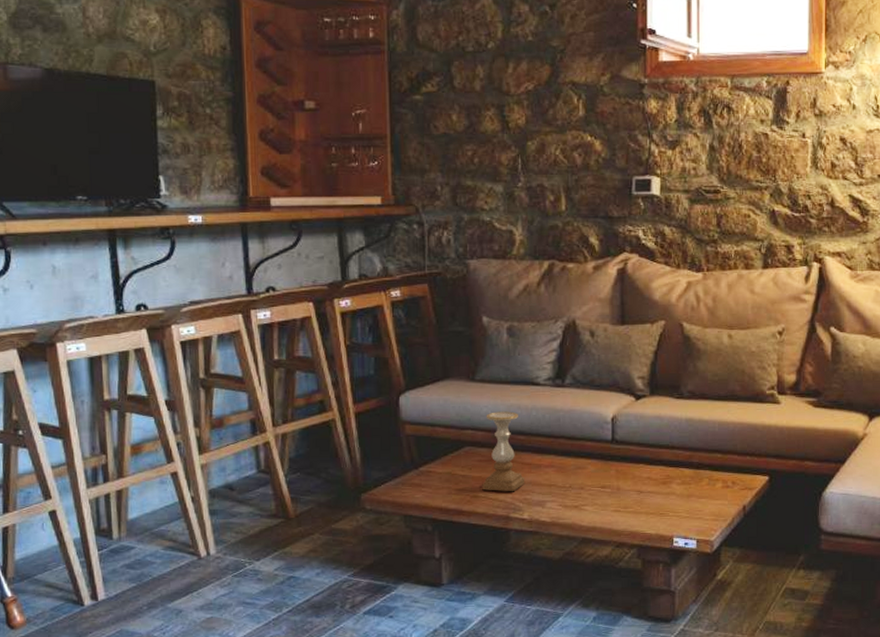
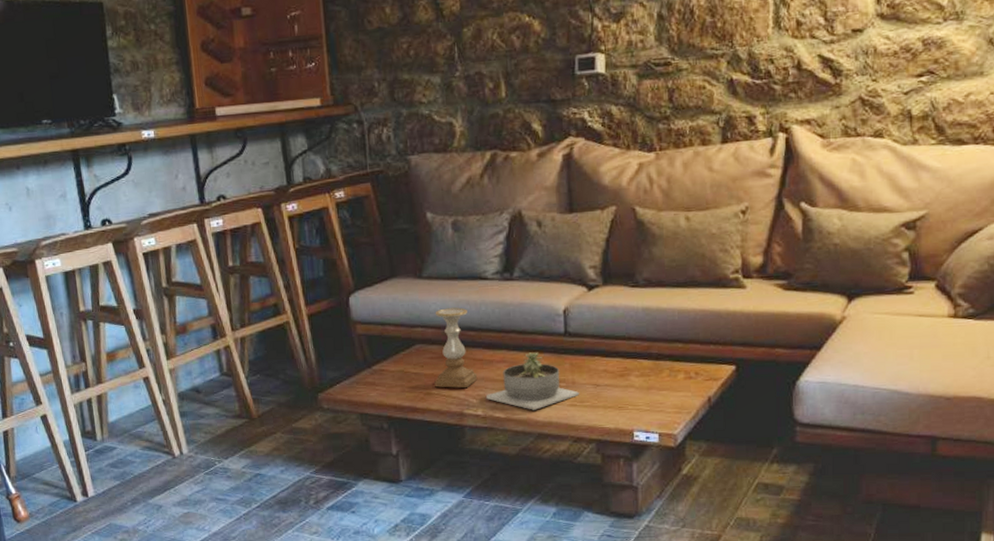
succulent planter: none [532,458,623,515] -> present [485,352,579,410]

